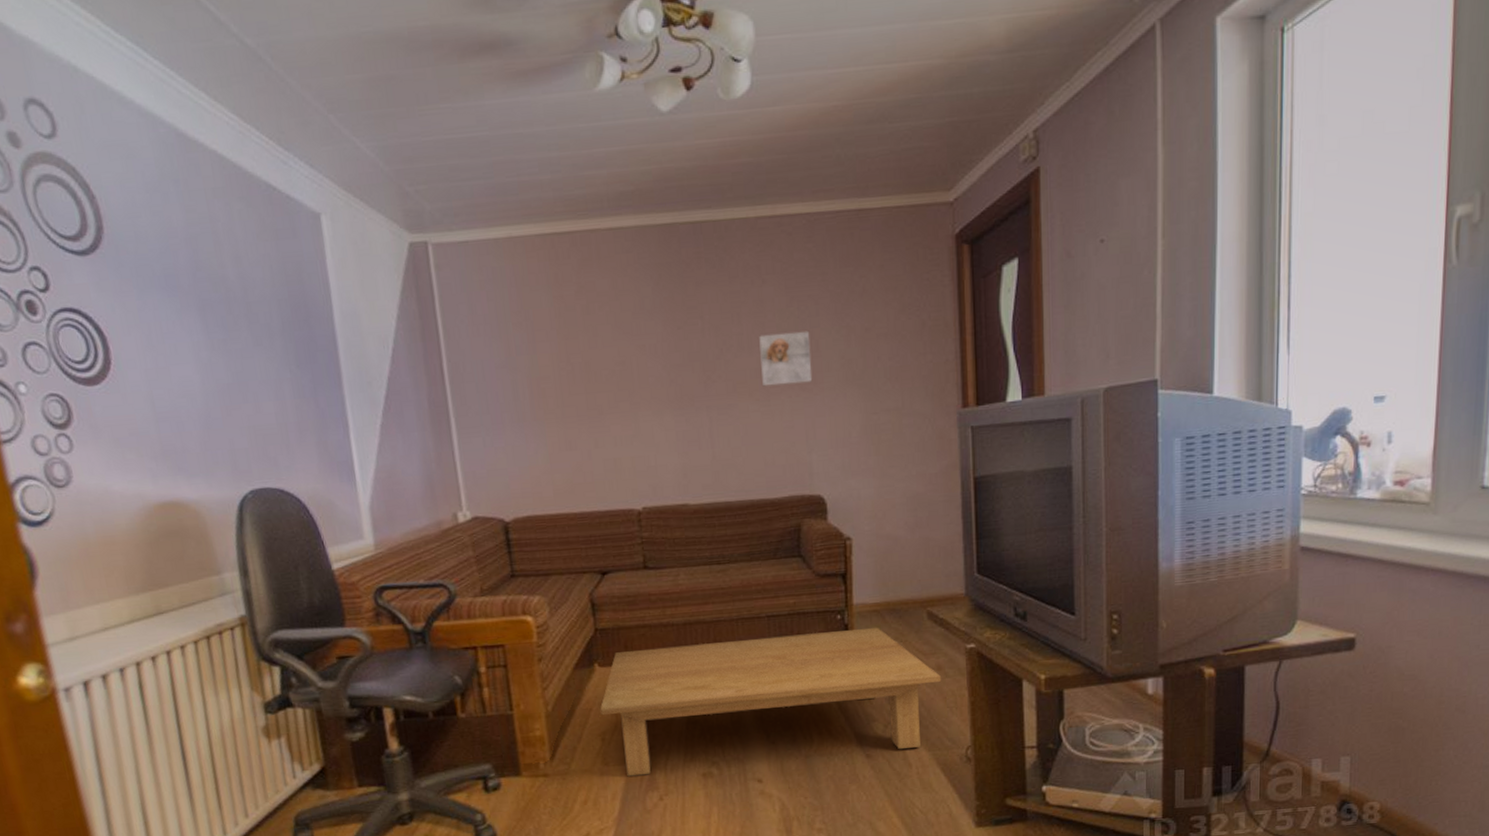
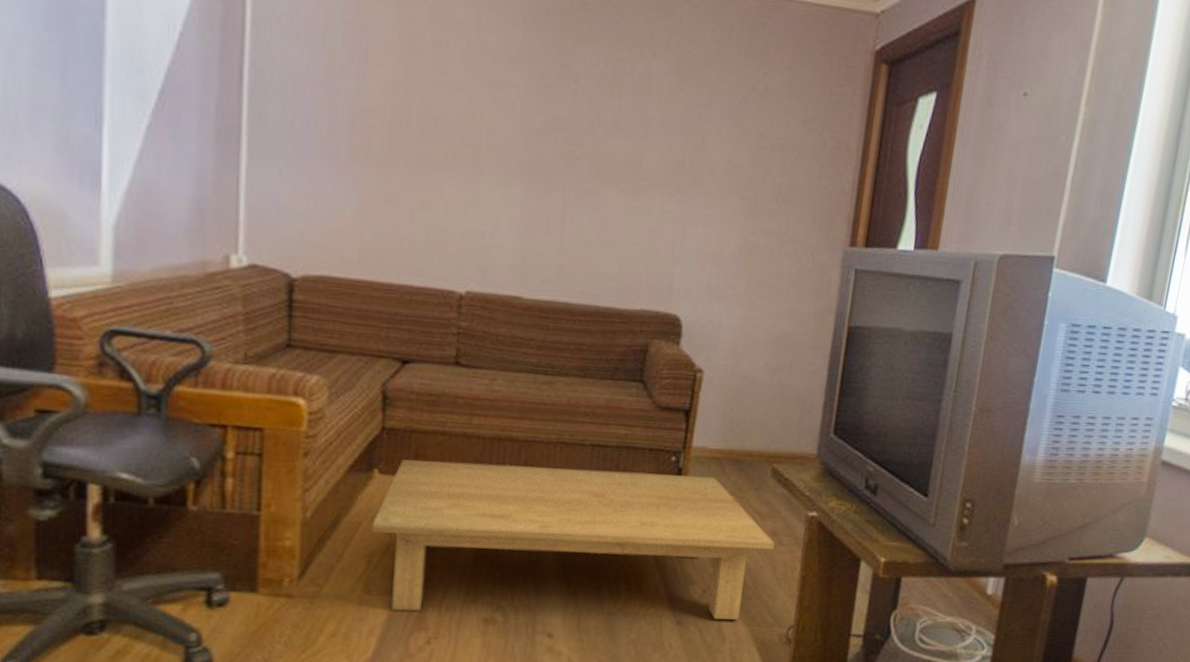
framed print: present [759,330,813,387] -> none [633,116,697,183]

